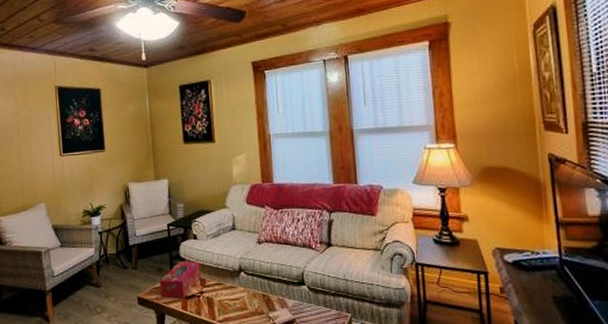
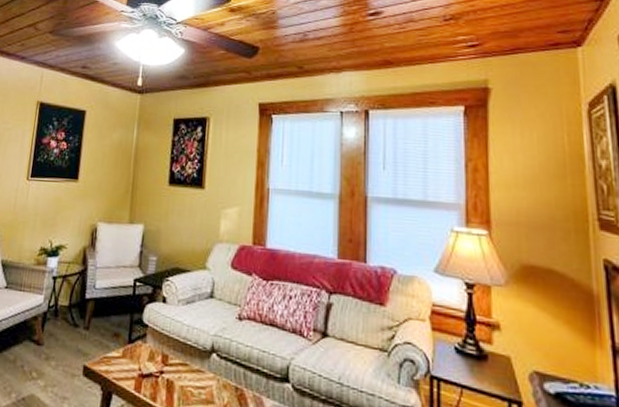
tissue box: present [159,261,202,299] -> none [111,328,166,376]

